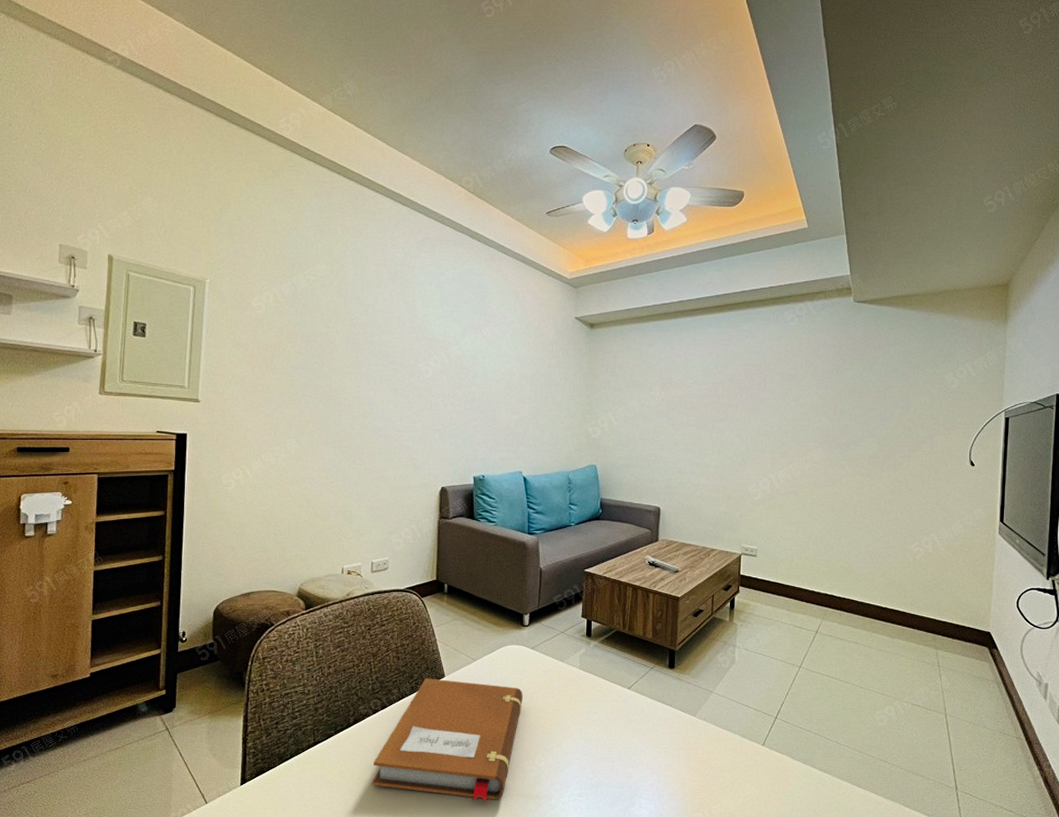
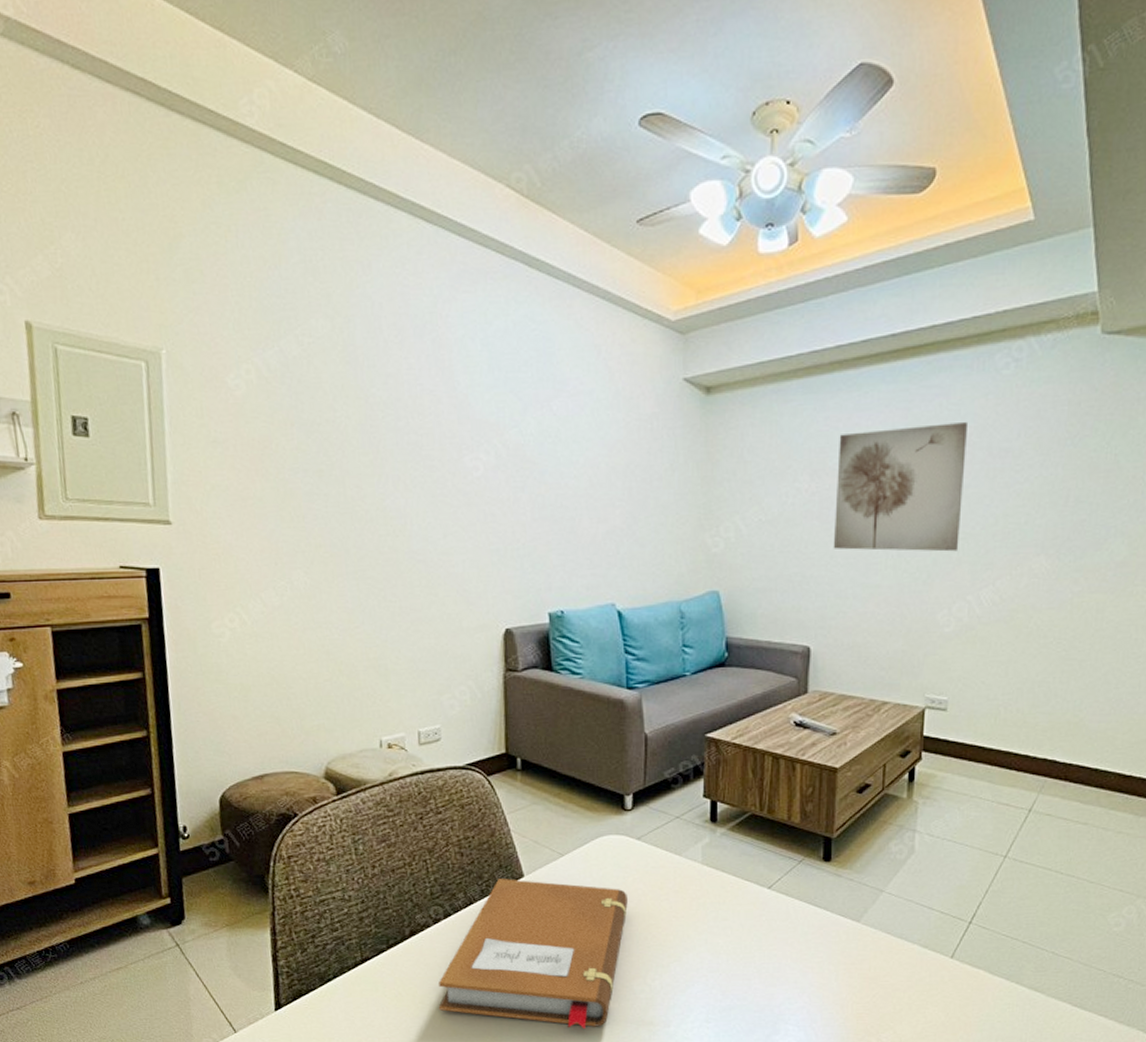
wall art: none [676,356,767,443] -> present [833,423,967,552]

